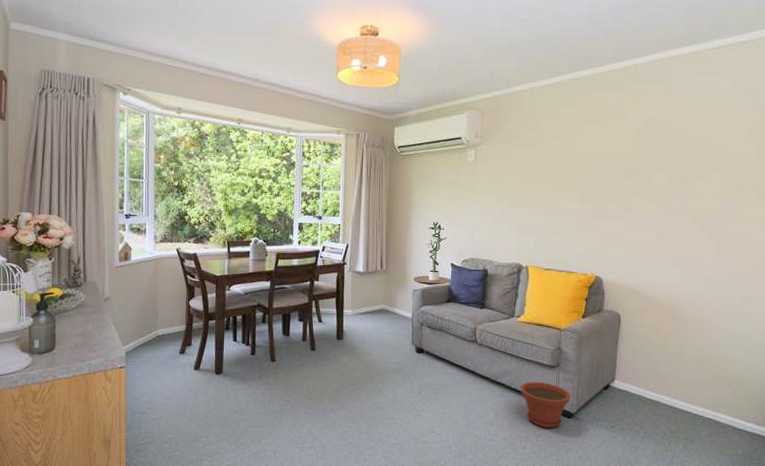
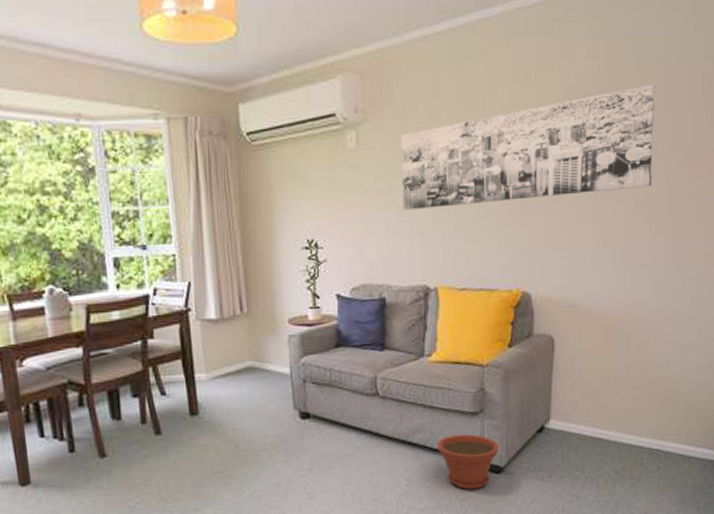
wall art: none [506,129,710,208] -> present [401,83,655,211]

